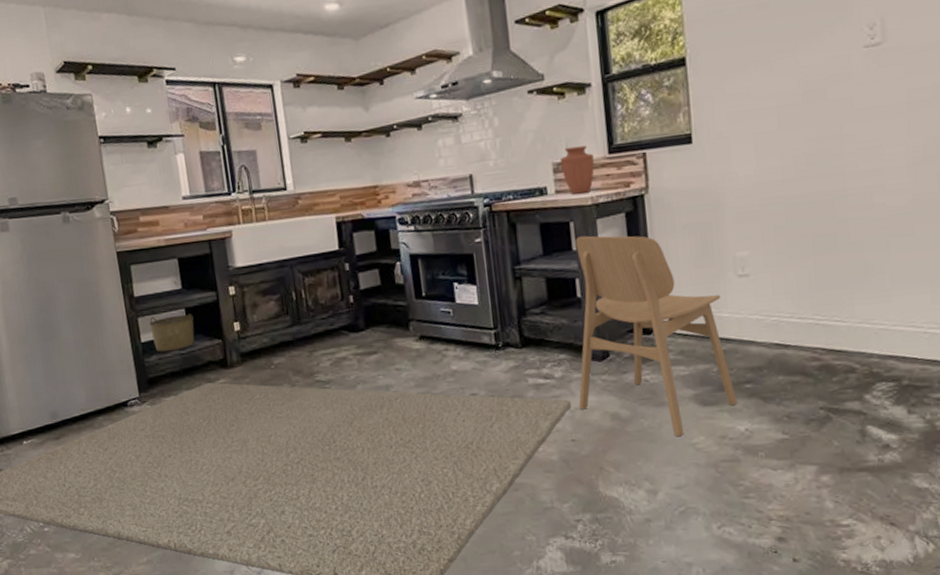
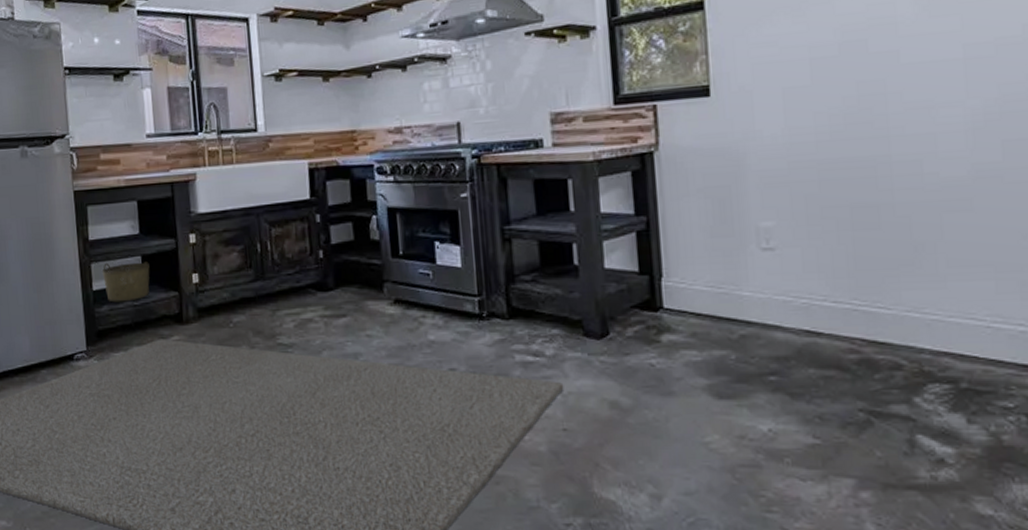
vase: present [559,145,595,194] -> none [558,94,598,148]
dining chair: present [575,235,738,437] -> none [572,195,760,434]

